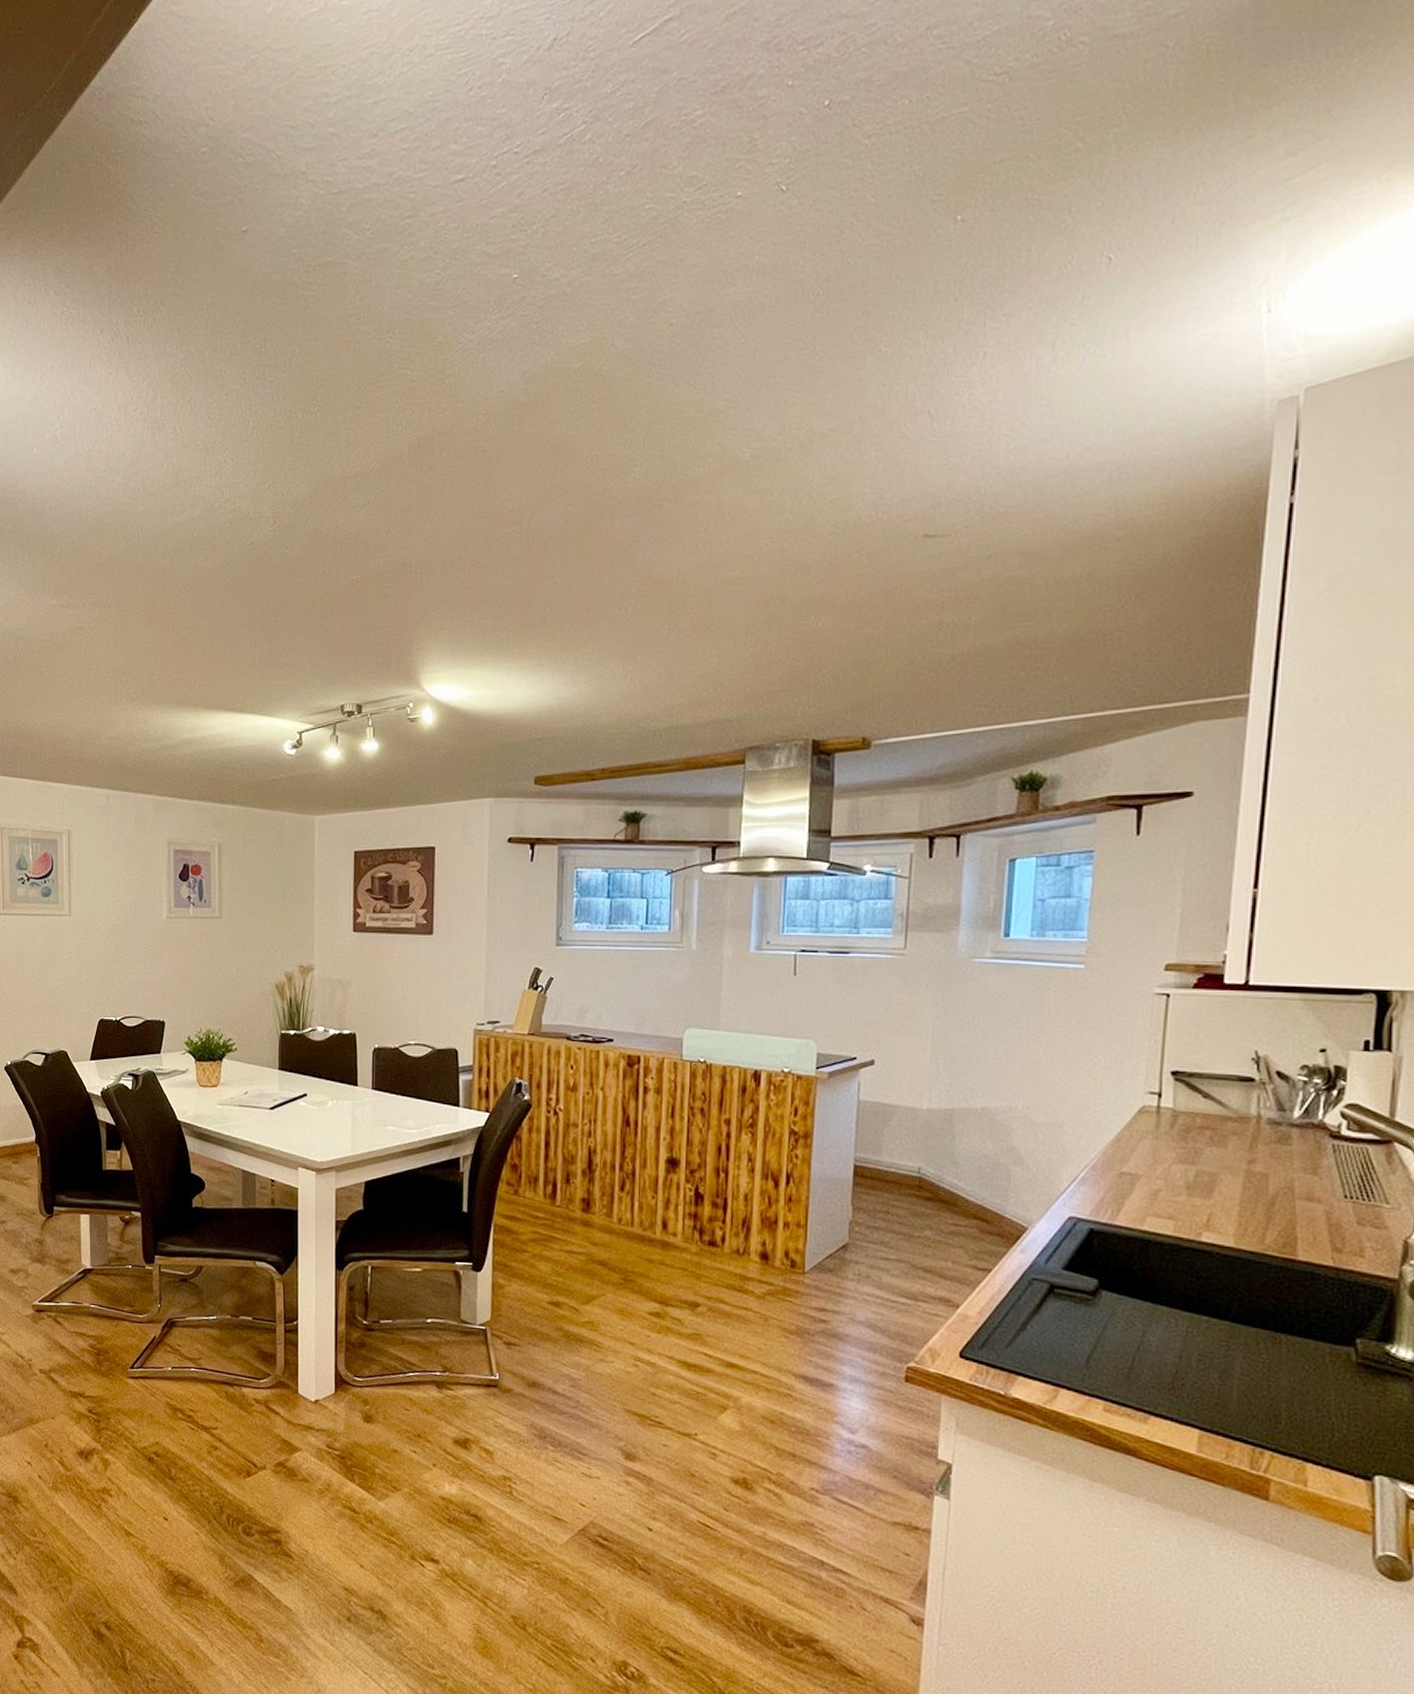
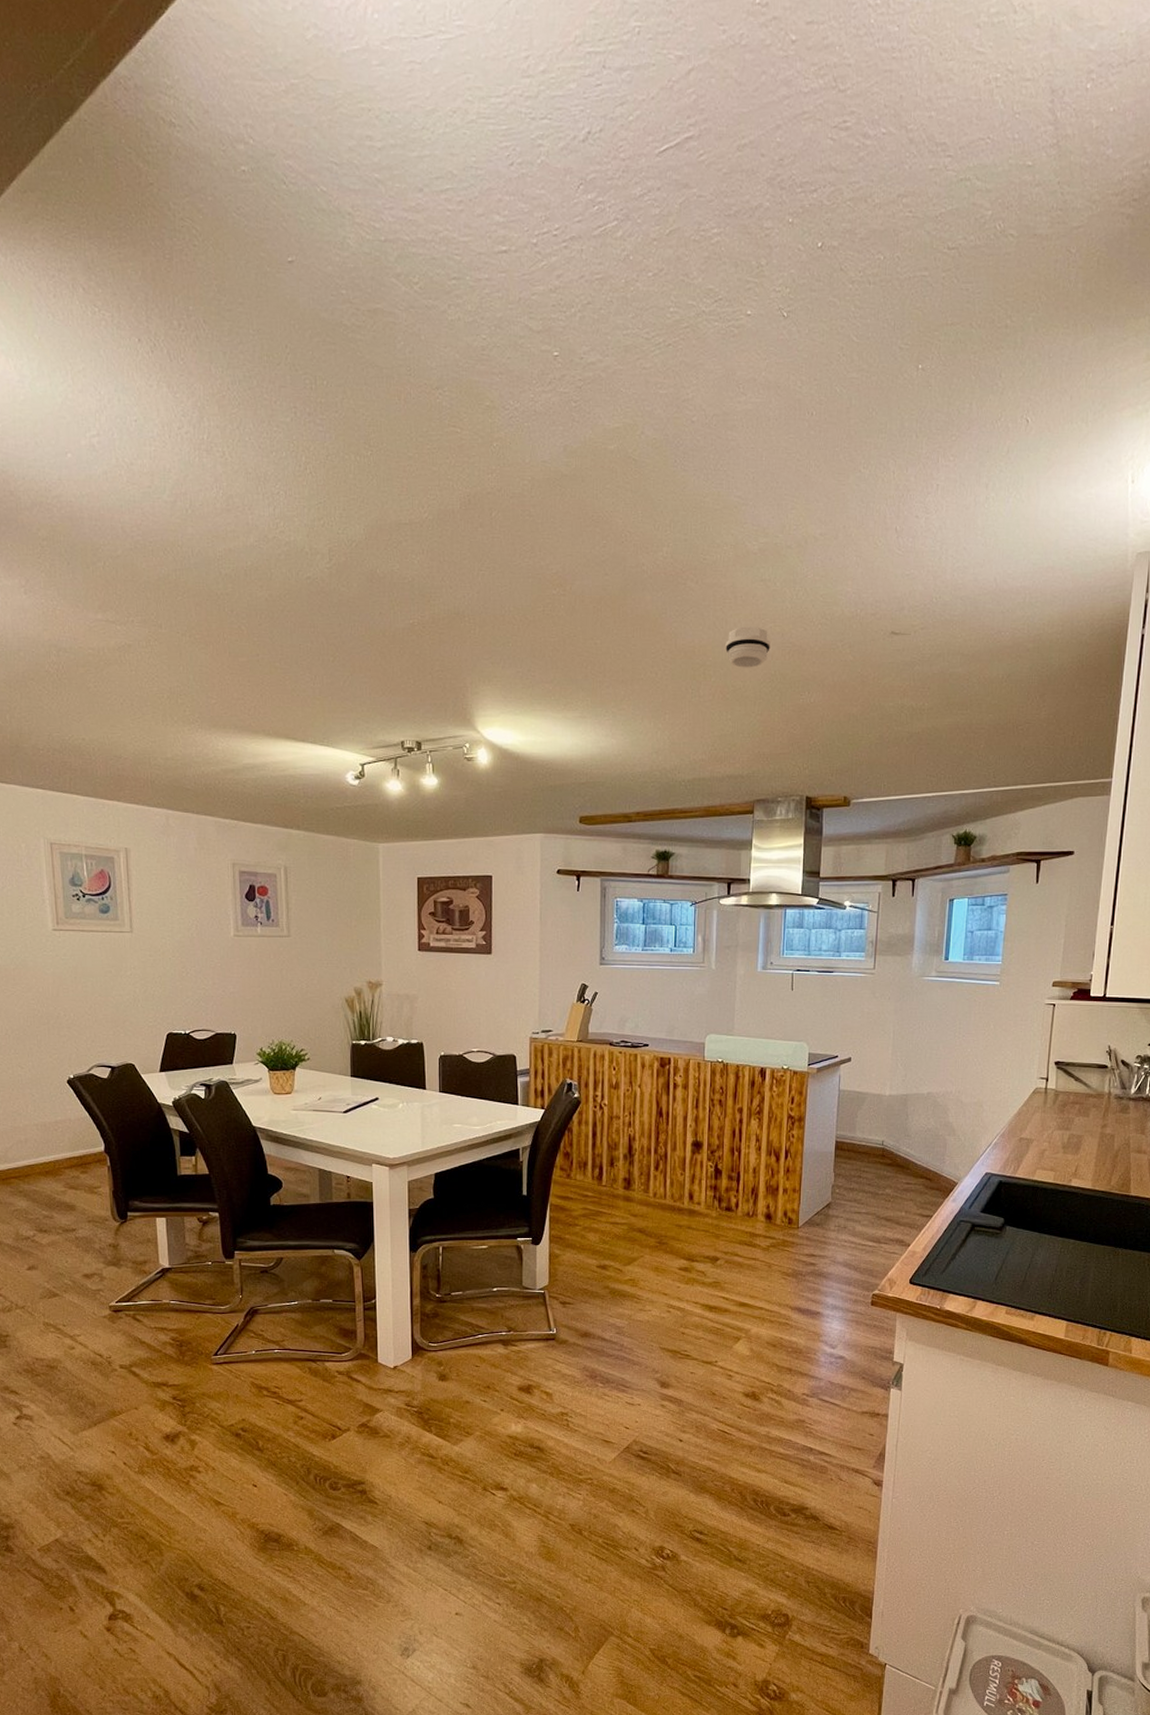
smoke detector: none [710,545,766,595] -> present [725,626,770,668]

